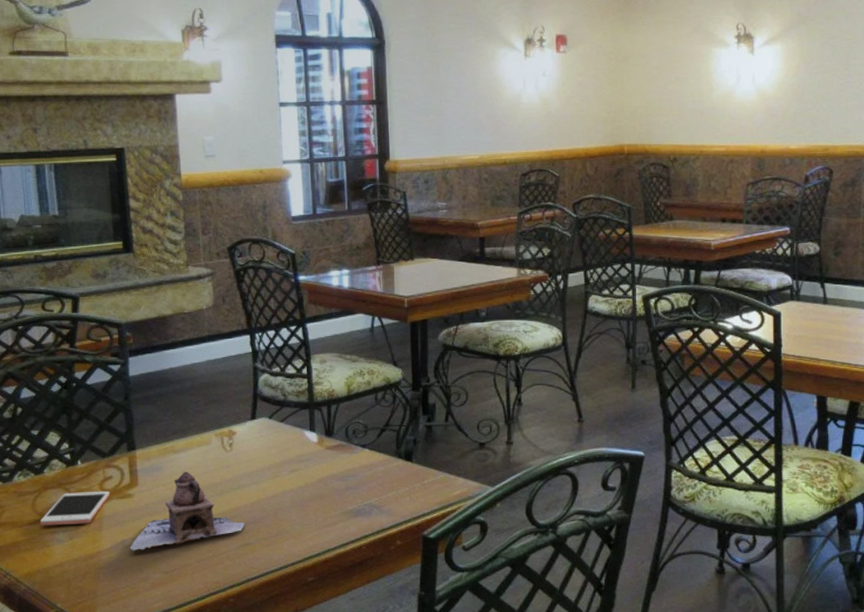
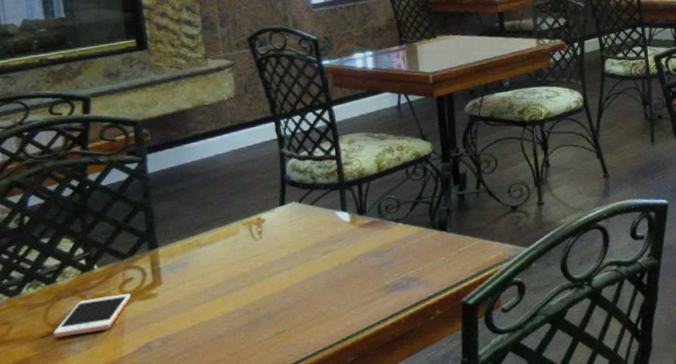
teapot: present [130,472,245,553] -> none [155,265,279,355]

